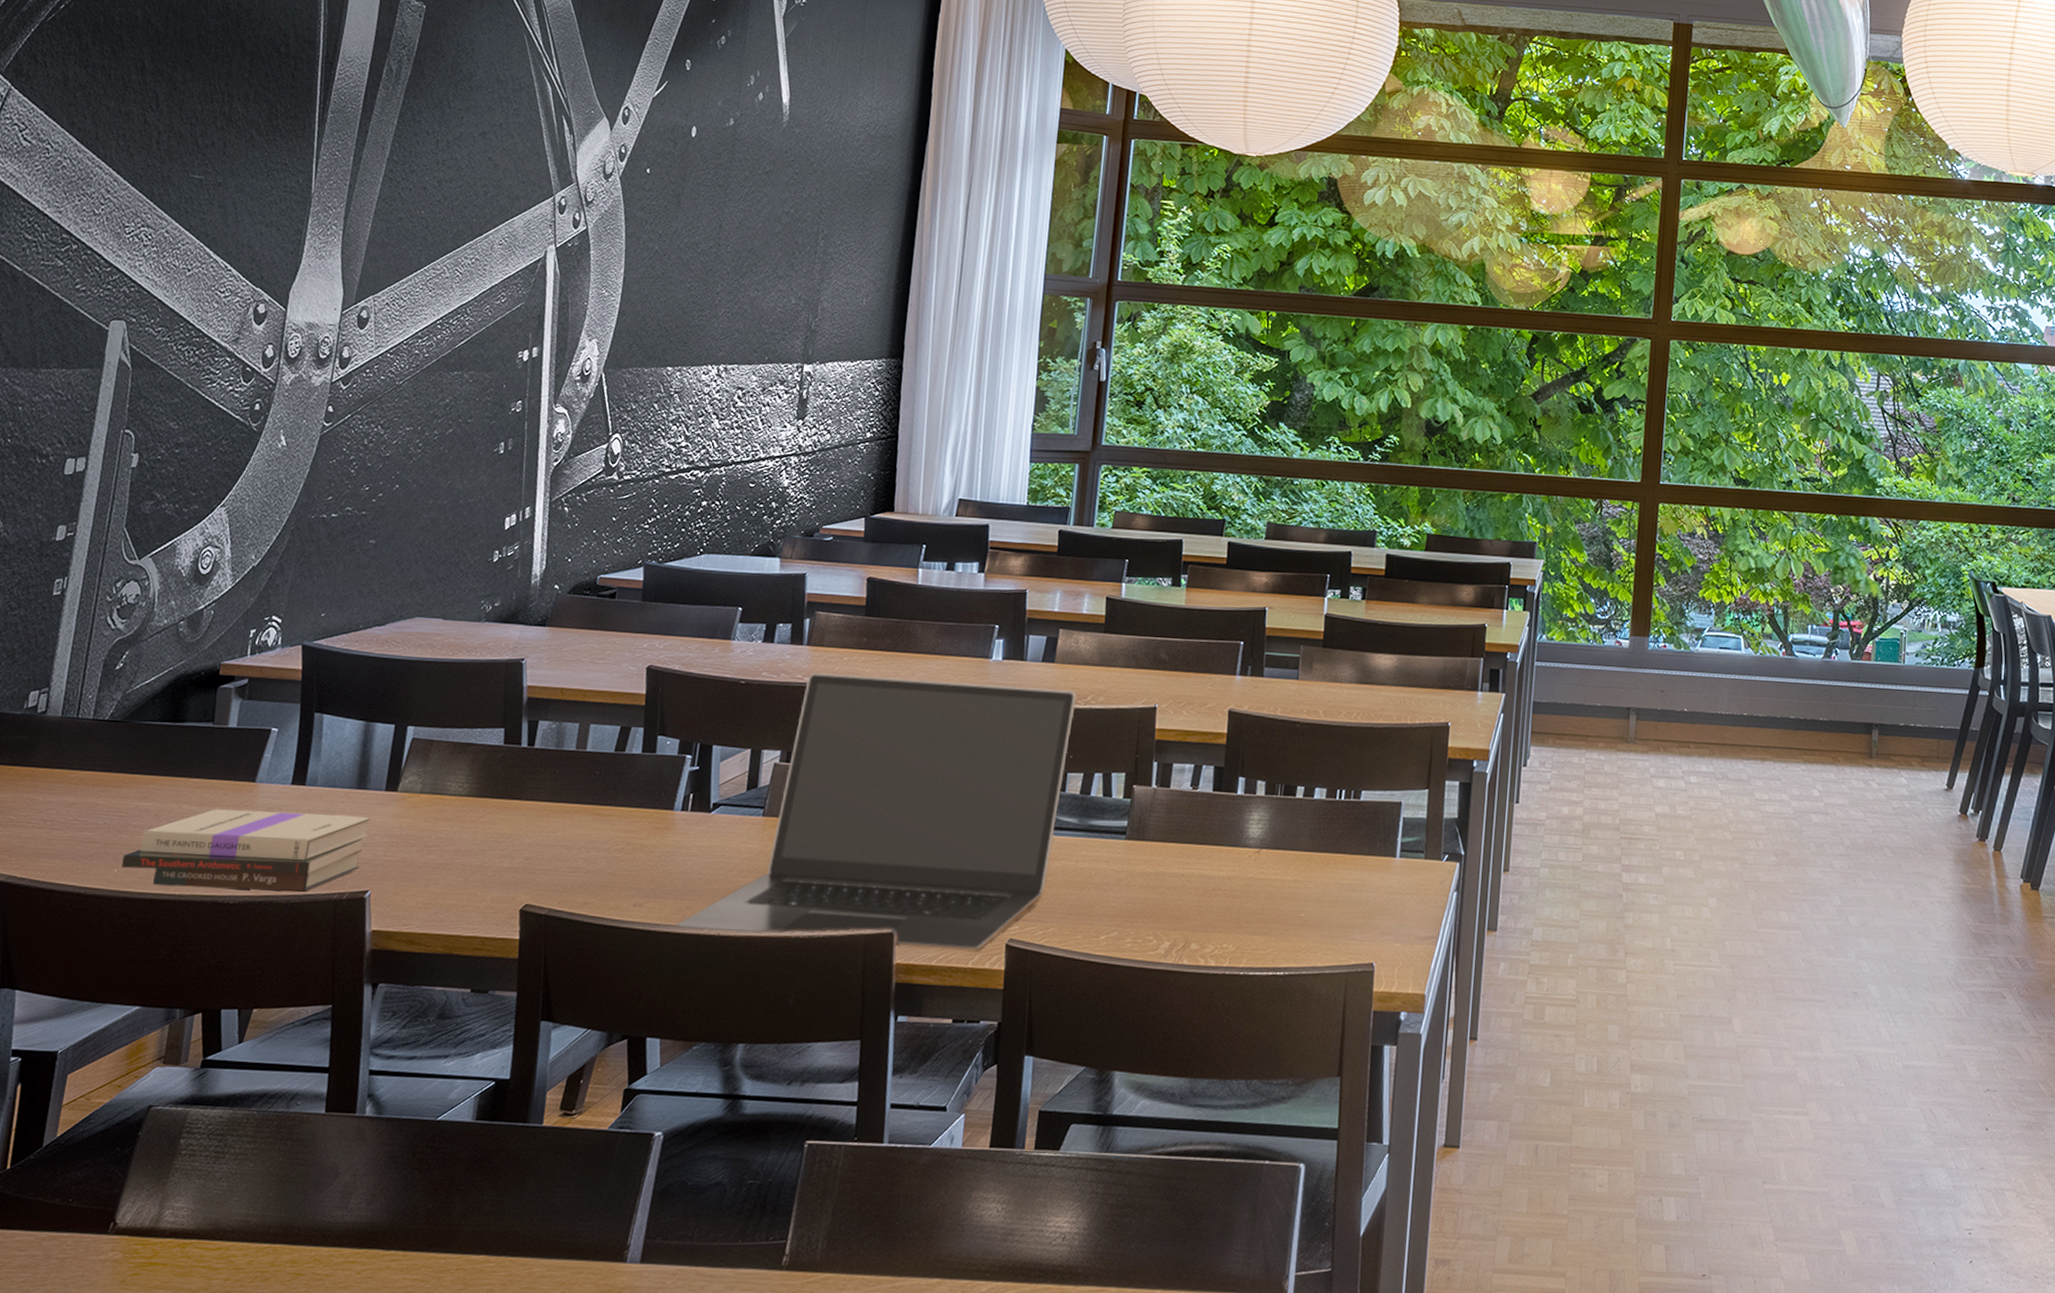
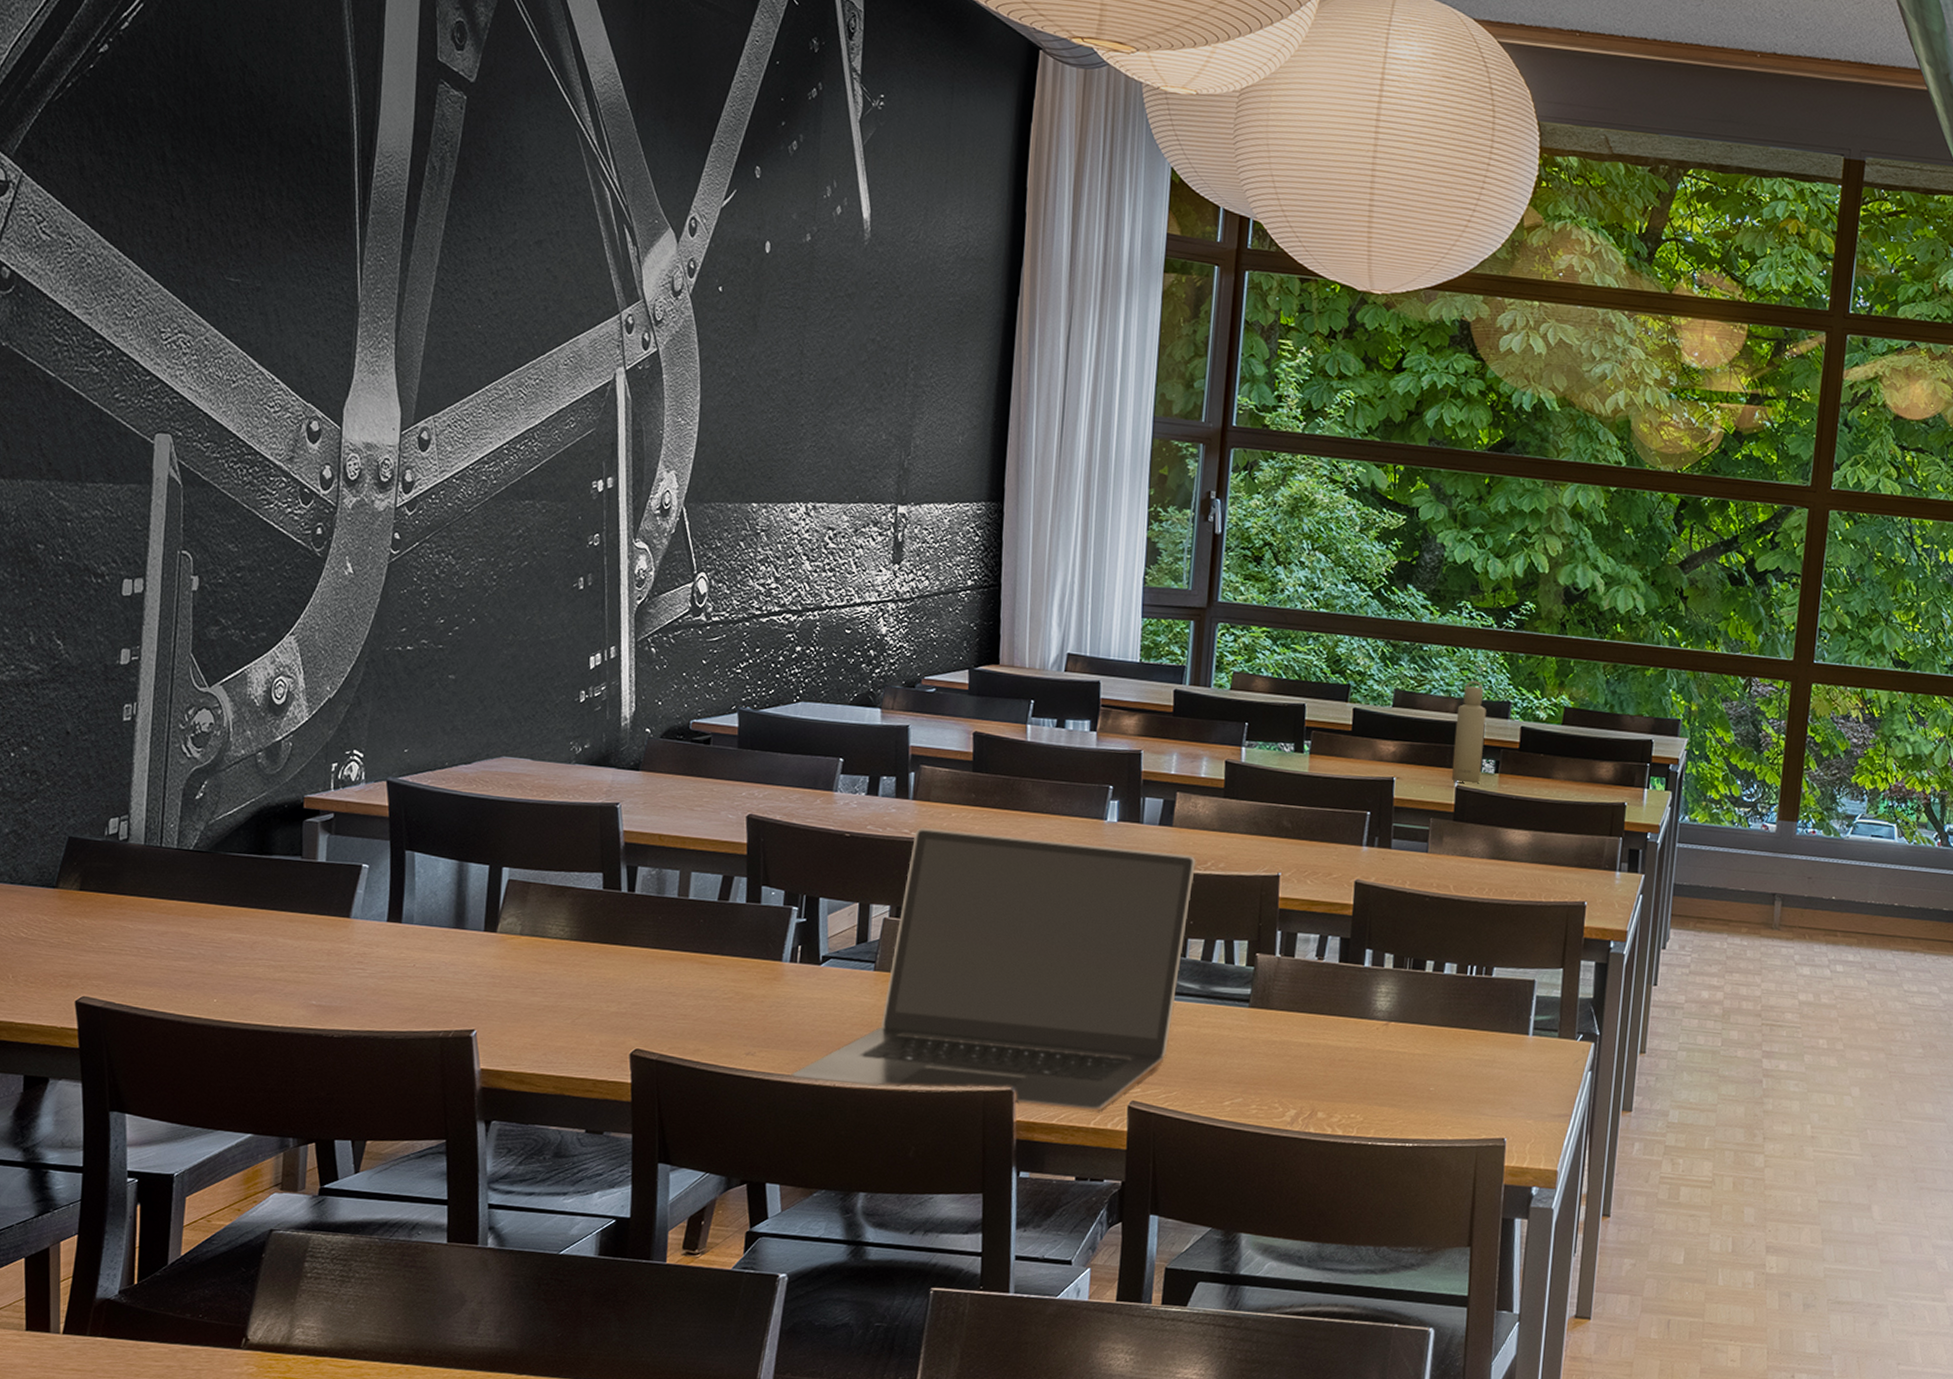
books: present [122,809,371,892] -> none [221,943,471,1028]
bottle: none [1320,512,1354,611] -> present [1451,681,1486,784]

